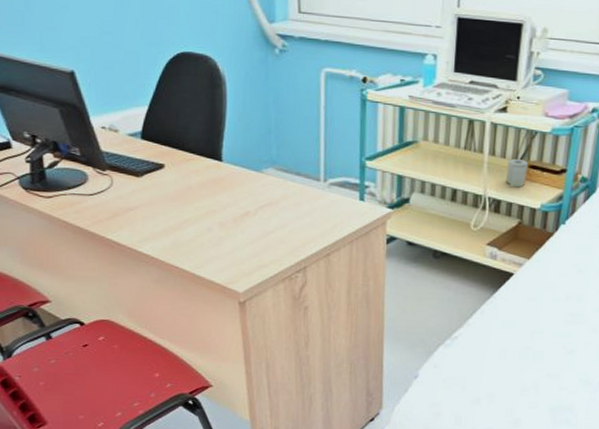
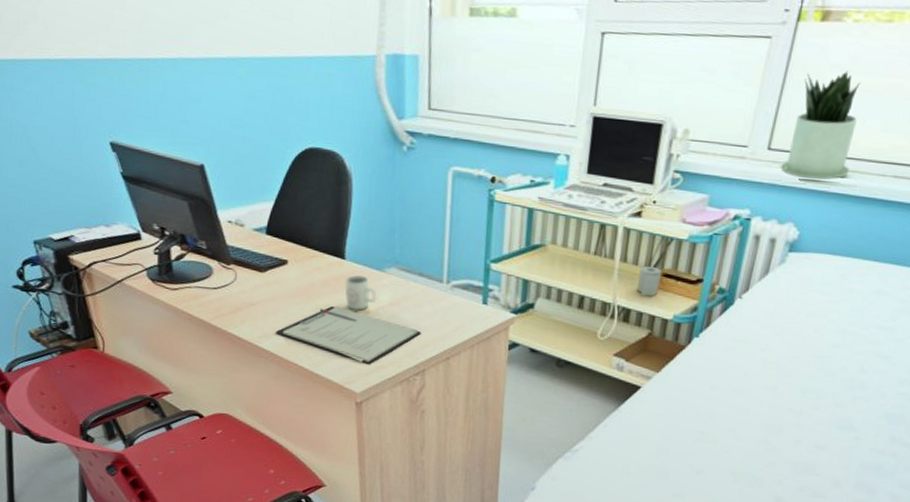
clipboard: none [155,207,301,265] -> present [276,306,422,365]
mug: none [223,177,256,211] -> present [345,275,377,311]

